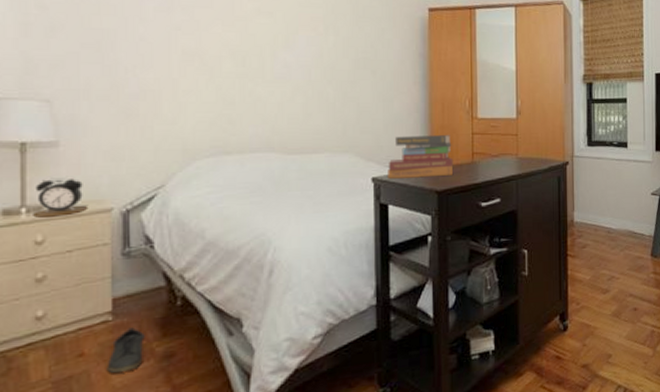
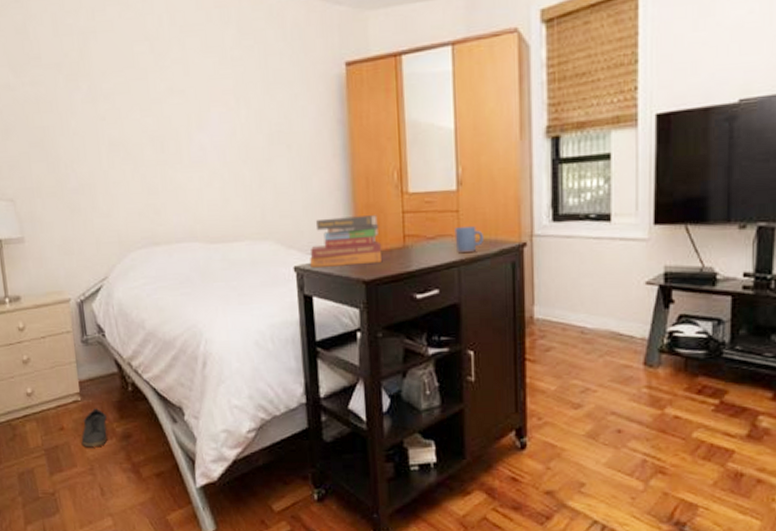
alarm clock: present [33,176,89,218] -> none [12,269,53,307]
mug: none [514,147,537,169] -> present [454,225,485,254]

